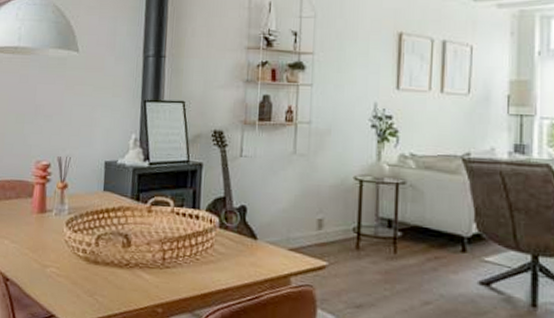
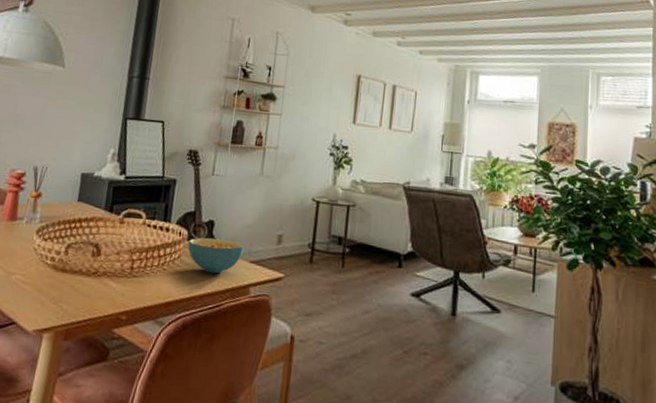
cereal bowl: none [220,224,283,263] -> present [188,237,246,274]

